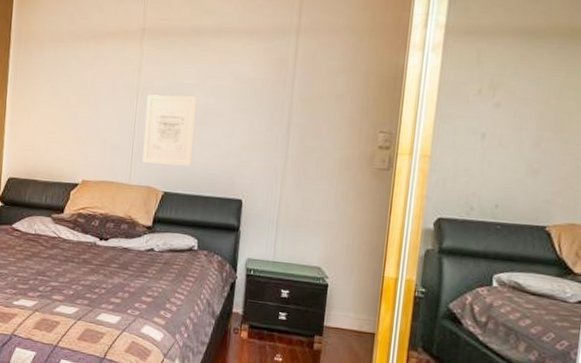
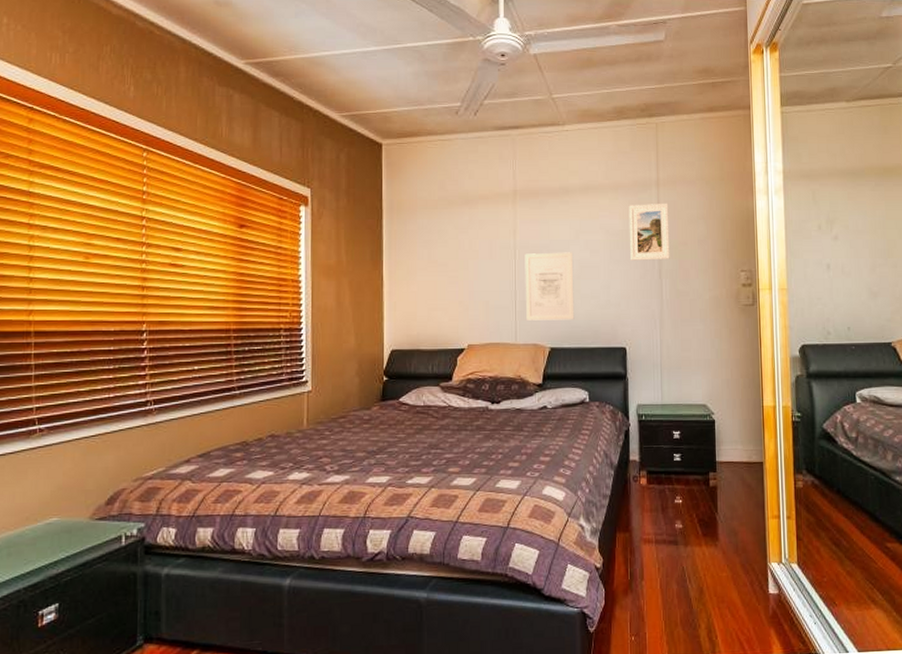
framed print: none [258,51,307,113] -> present [628,203,670,261]

